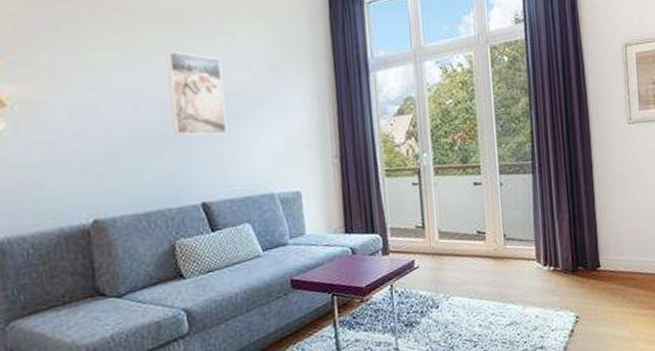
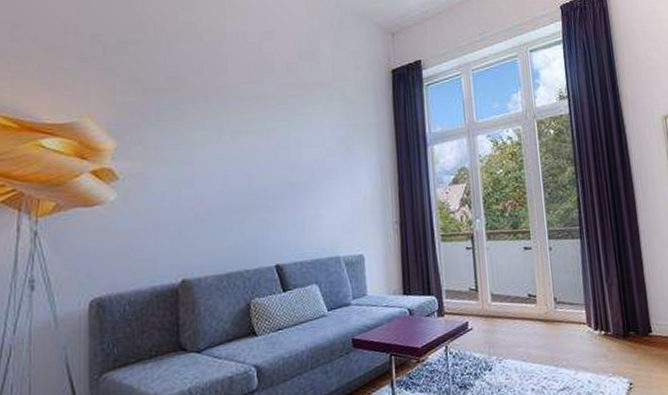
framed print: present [166,50,228,135] -> none [252,130,301,204]

